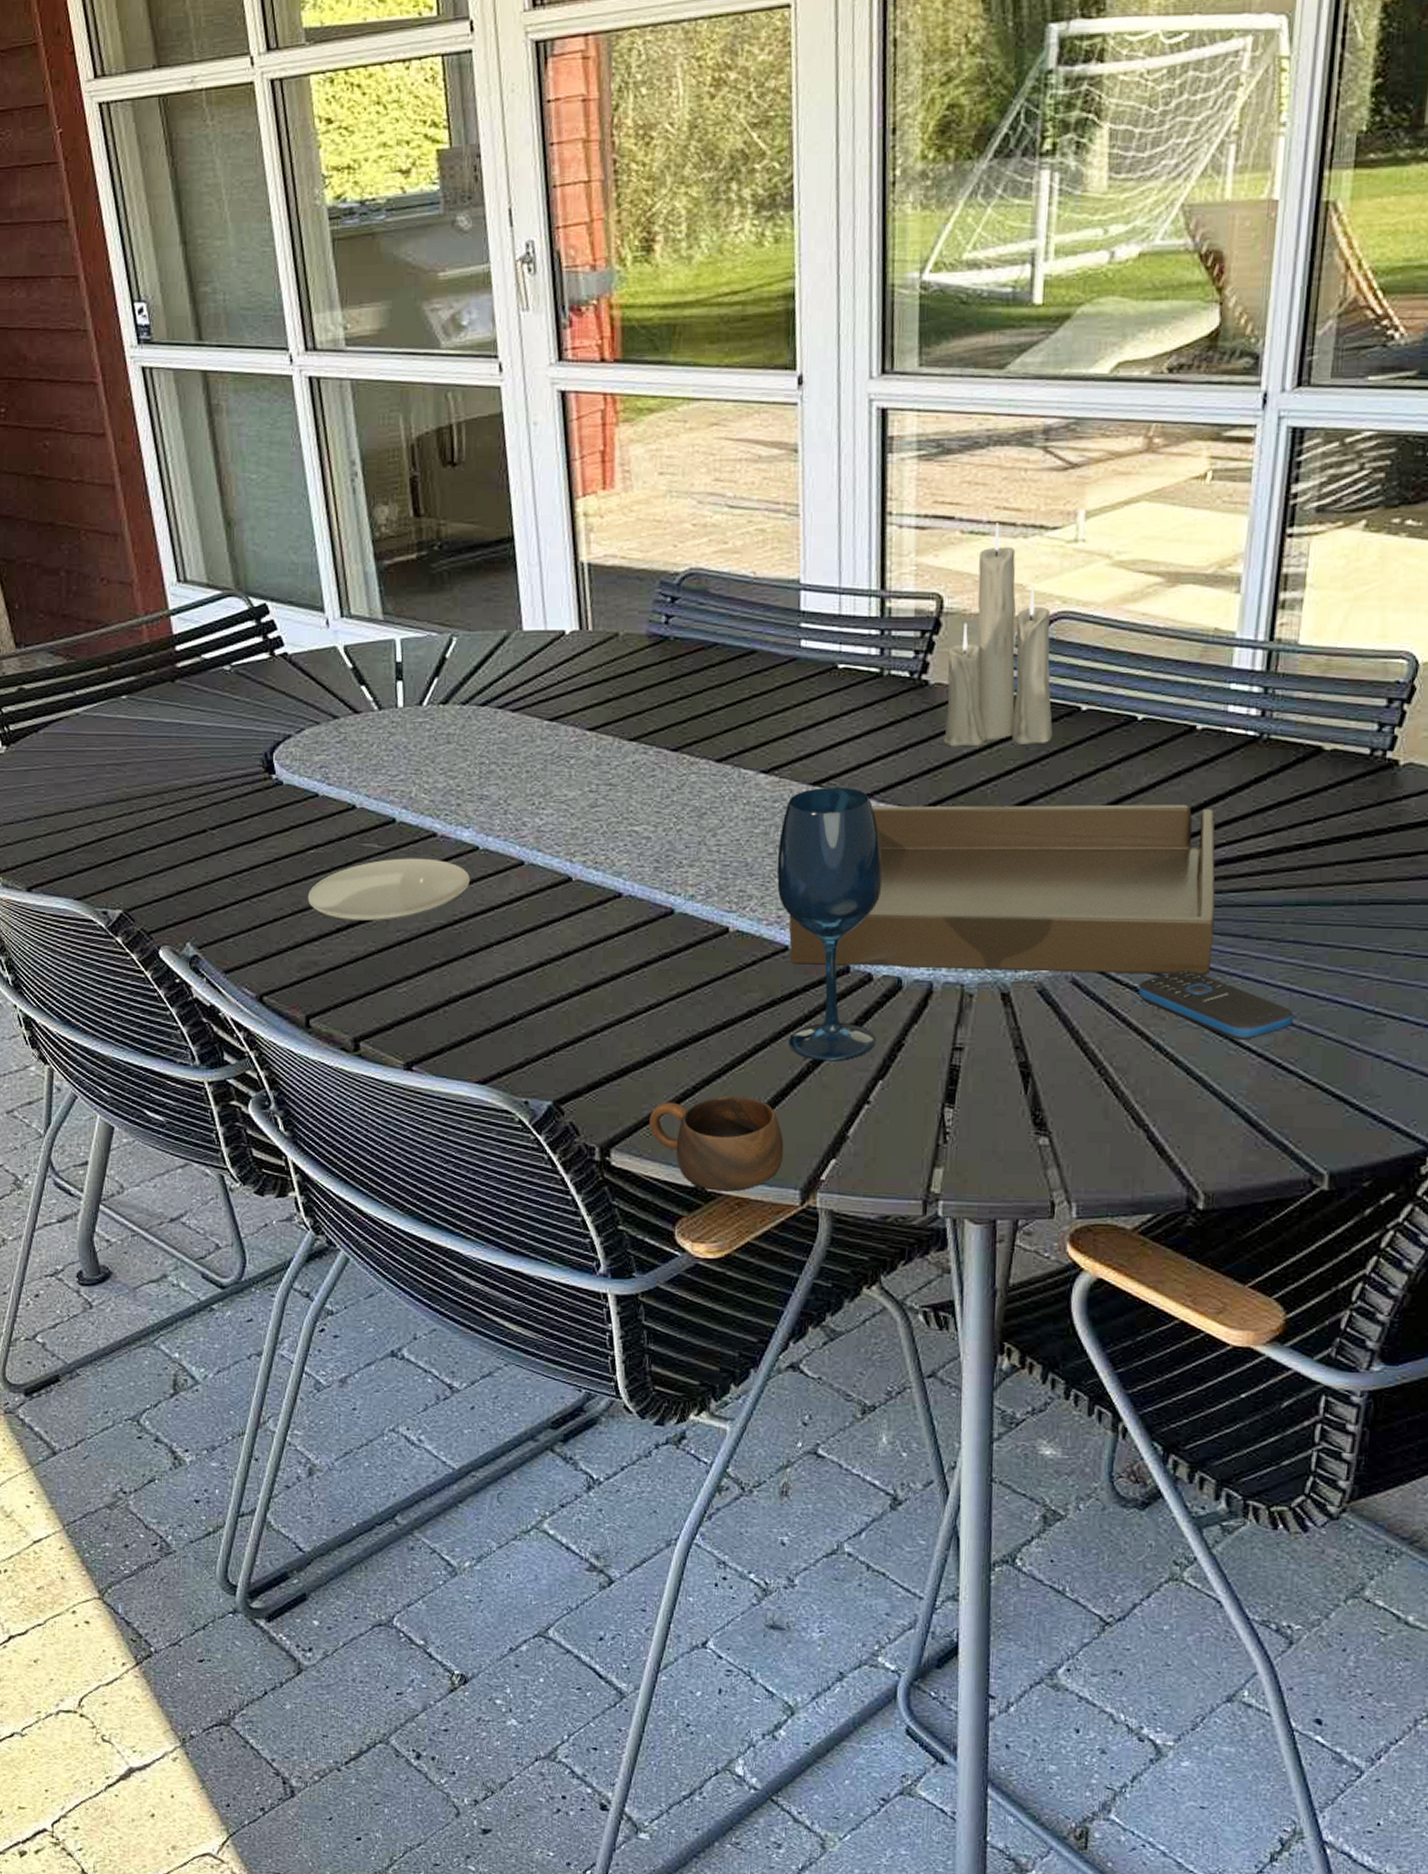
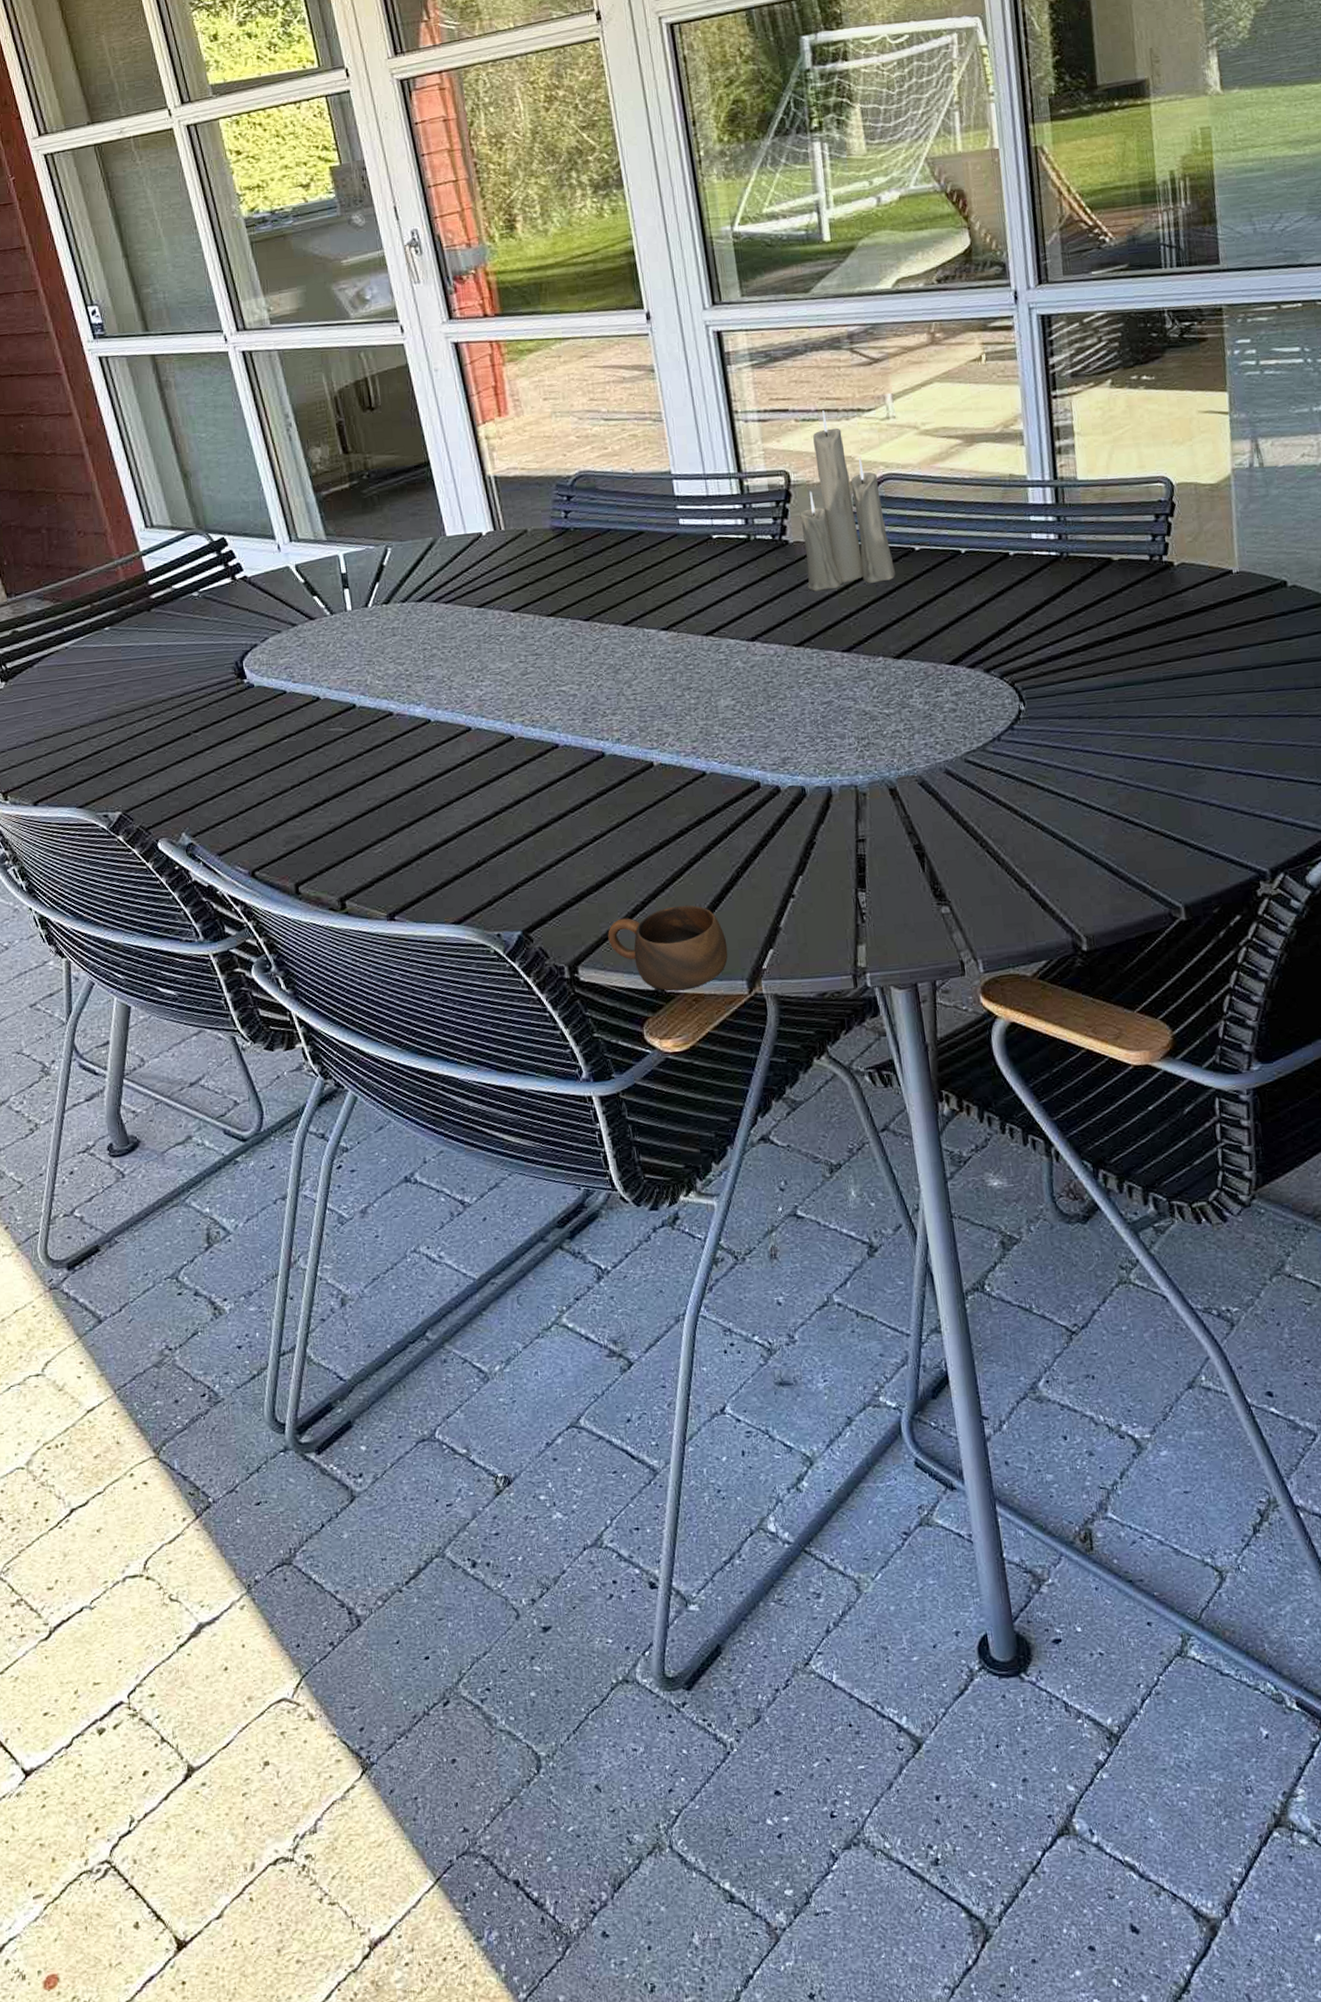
plate: present [307,858,470,921] -> none [285,734,426,797]
wineglass: present [777,788,883,1061] -> none [685,634,792,866]
serving tray: present [789,804,1216,974] -> none [702,616,1056,786]
mobile phone: present [1139,969,1294,1040] -> none [1001,750,1131,804]

